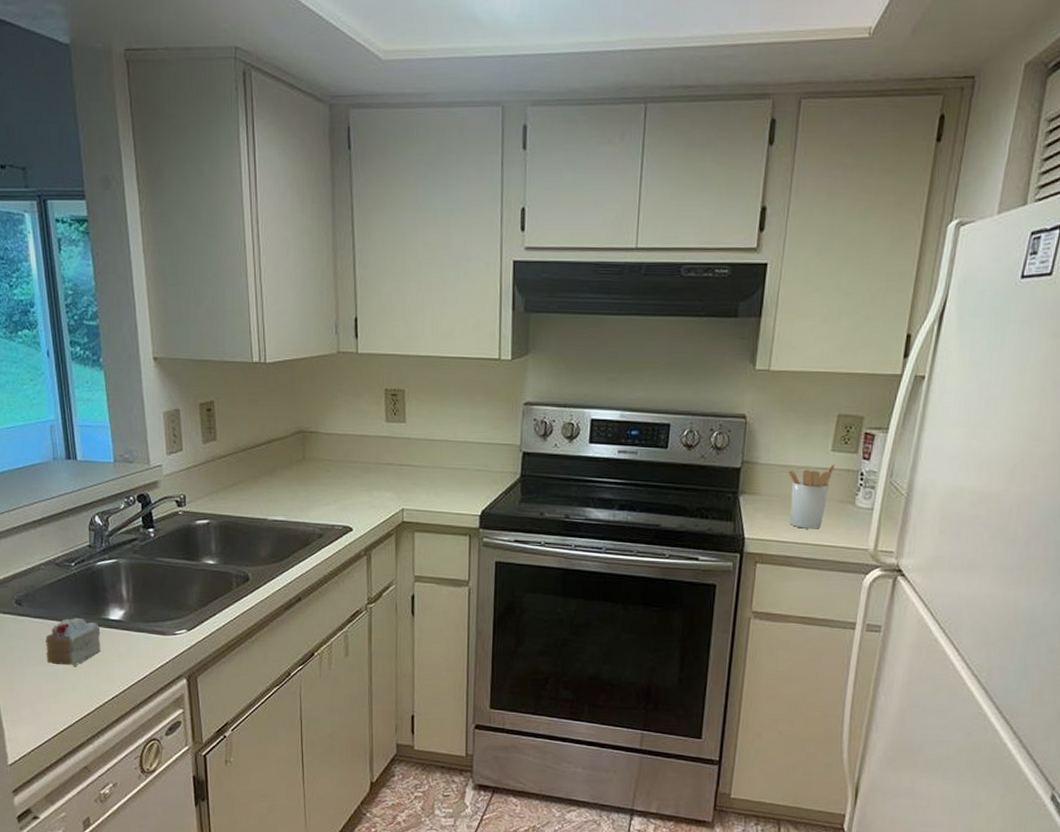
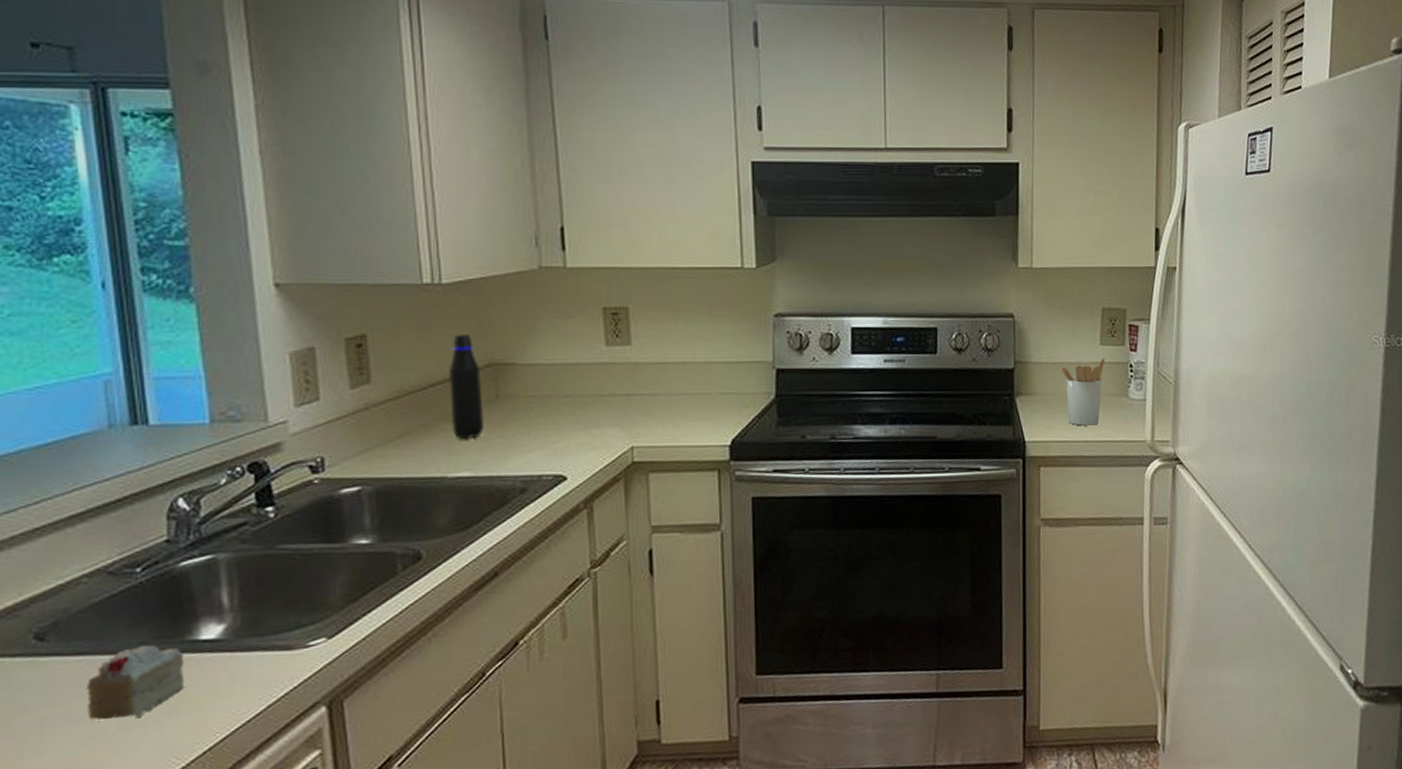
water bottle: none [270,405,294,491] -> present [449,334,484,440]

